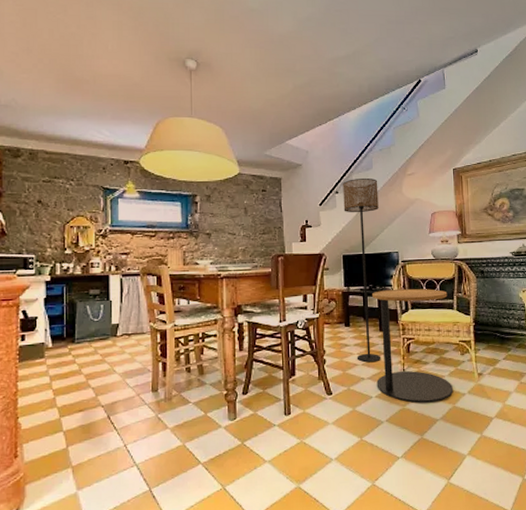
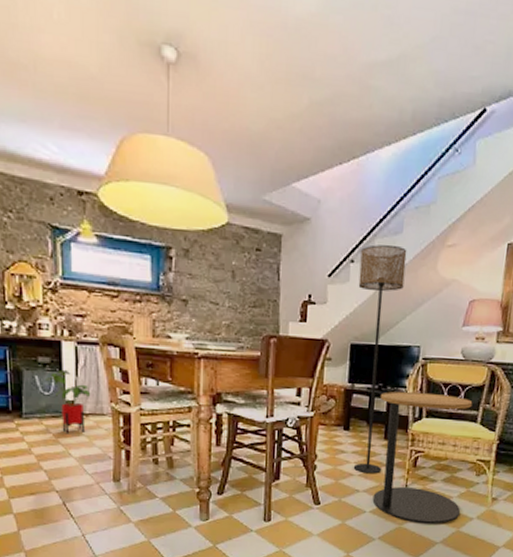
house plant: none [95,298,133,354] -> present [46,369,91,435]

